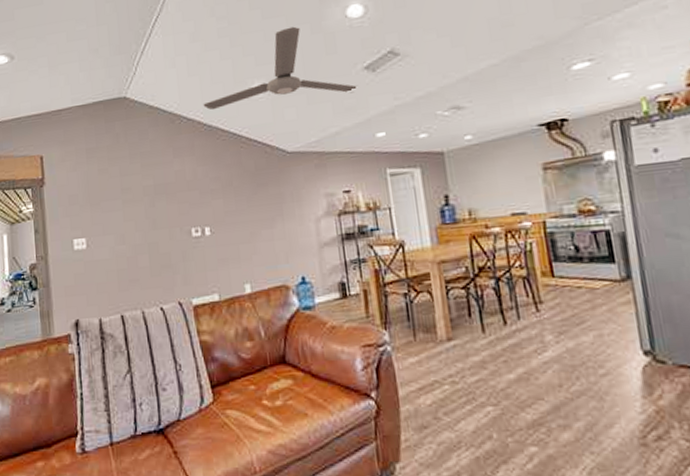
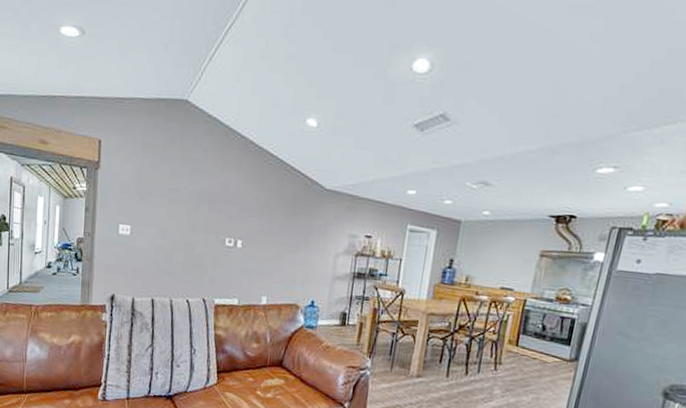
ceiling fan: present [203,26,357,111] -> none [258,67,403,147]

